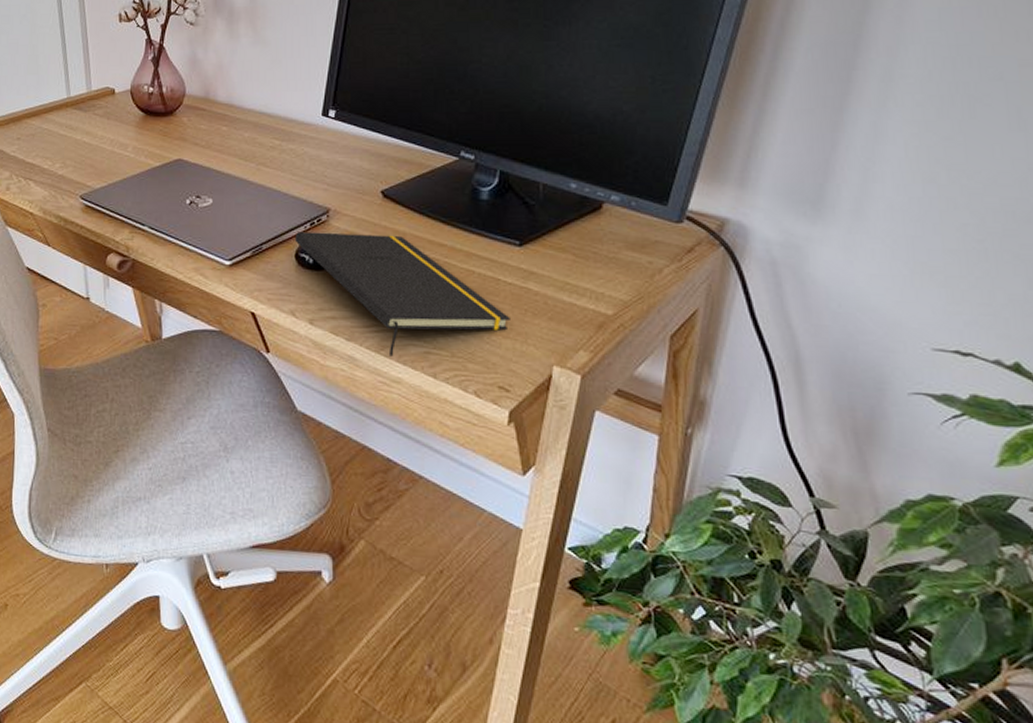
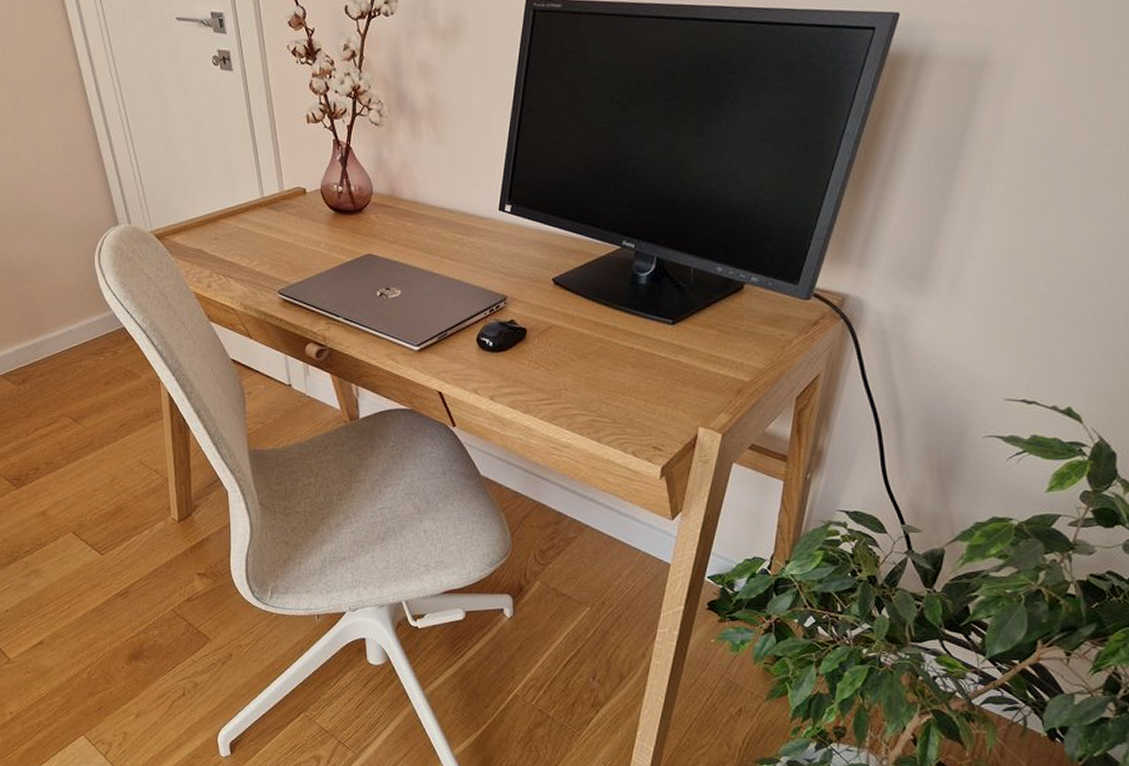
notepad: present [294,232,510,357] -> none [476,318,664,425]

